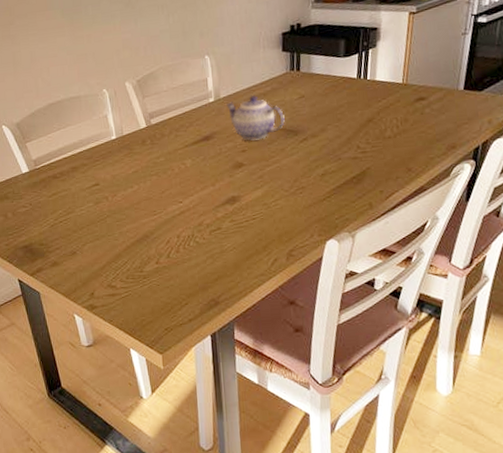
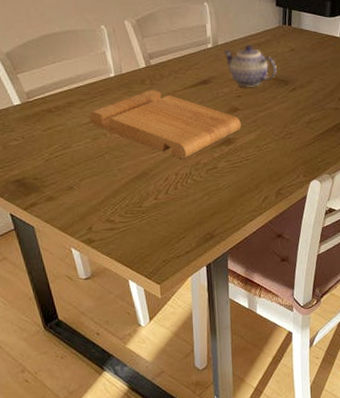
cutting board: none [92,149,247,221] -> present [89,89,241,159]

